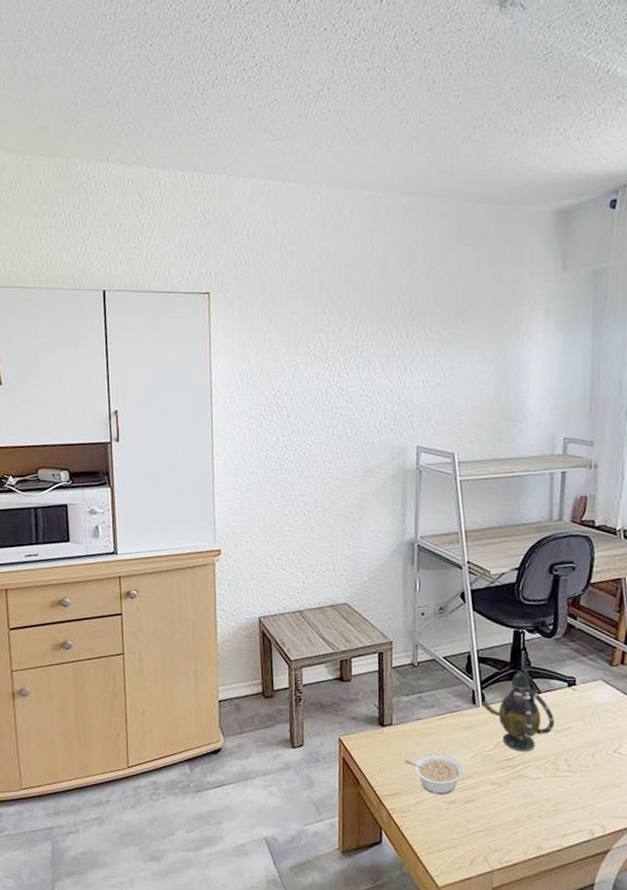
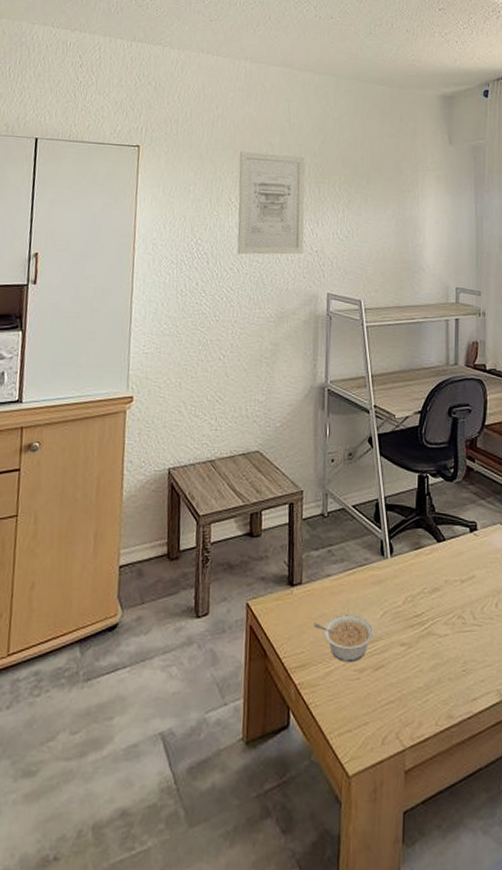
wall art: none [317,293,391,407] -> present [237,151,305,255]
teapot: present [480,671,556,752] -> none [389,517,460,607]

